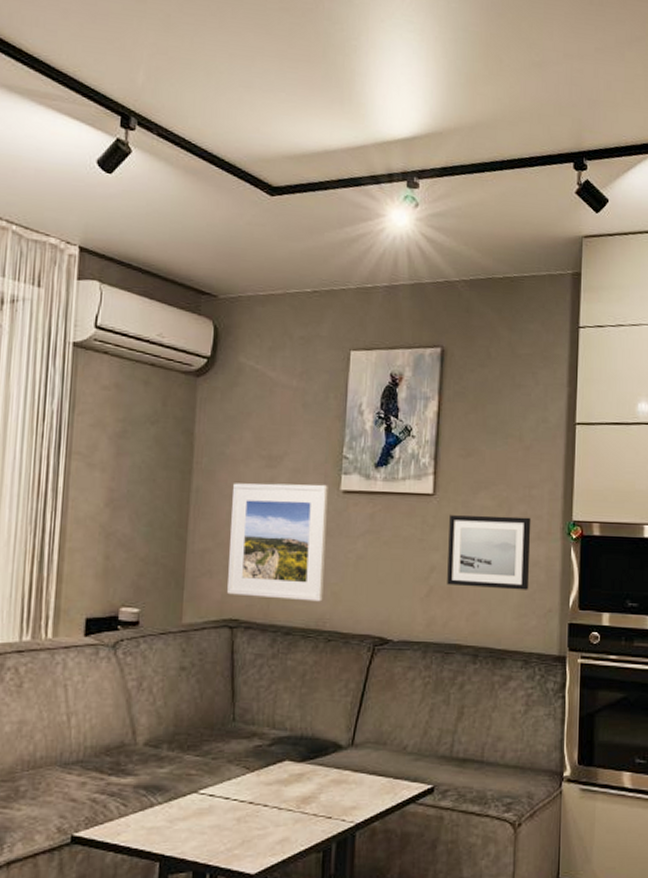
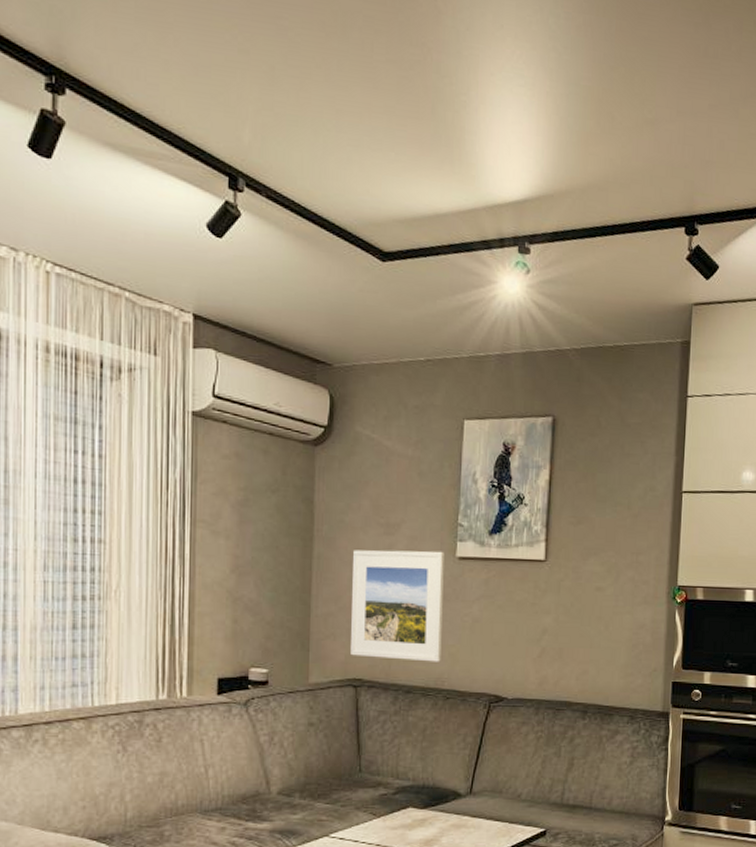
wall art: present [447,515,531,590] -> none [558,580,639,651]

